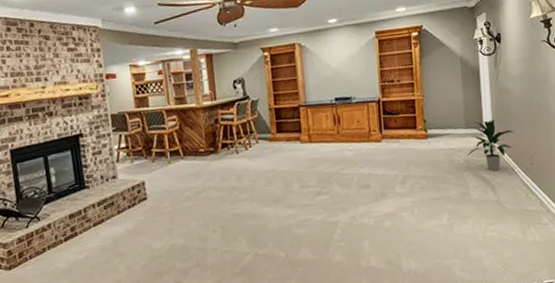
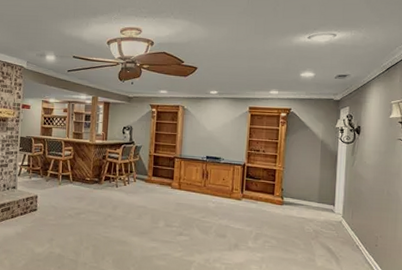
indoor plant: present [466,119,515,171] -> none [316,198,363,246]

